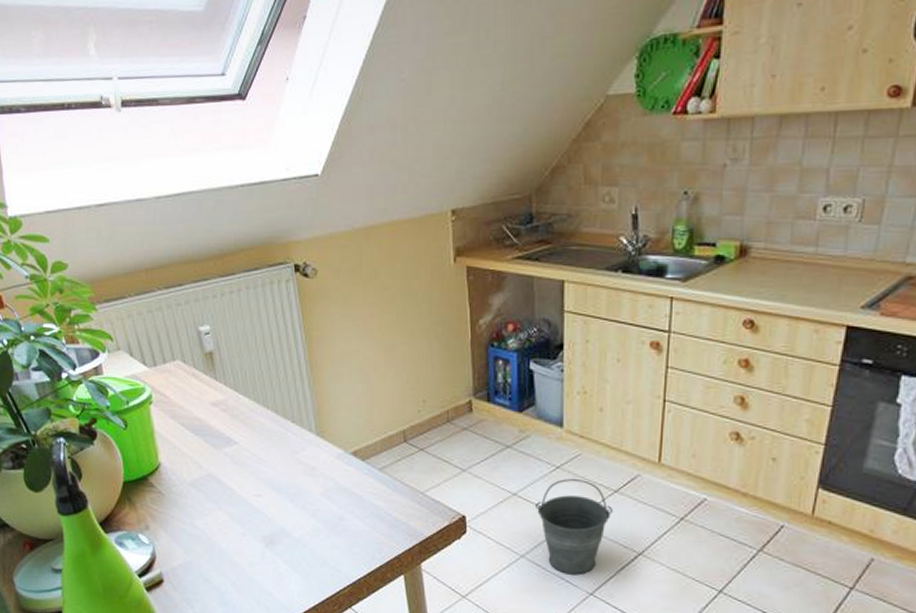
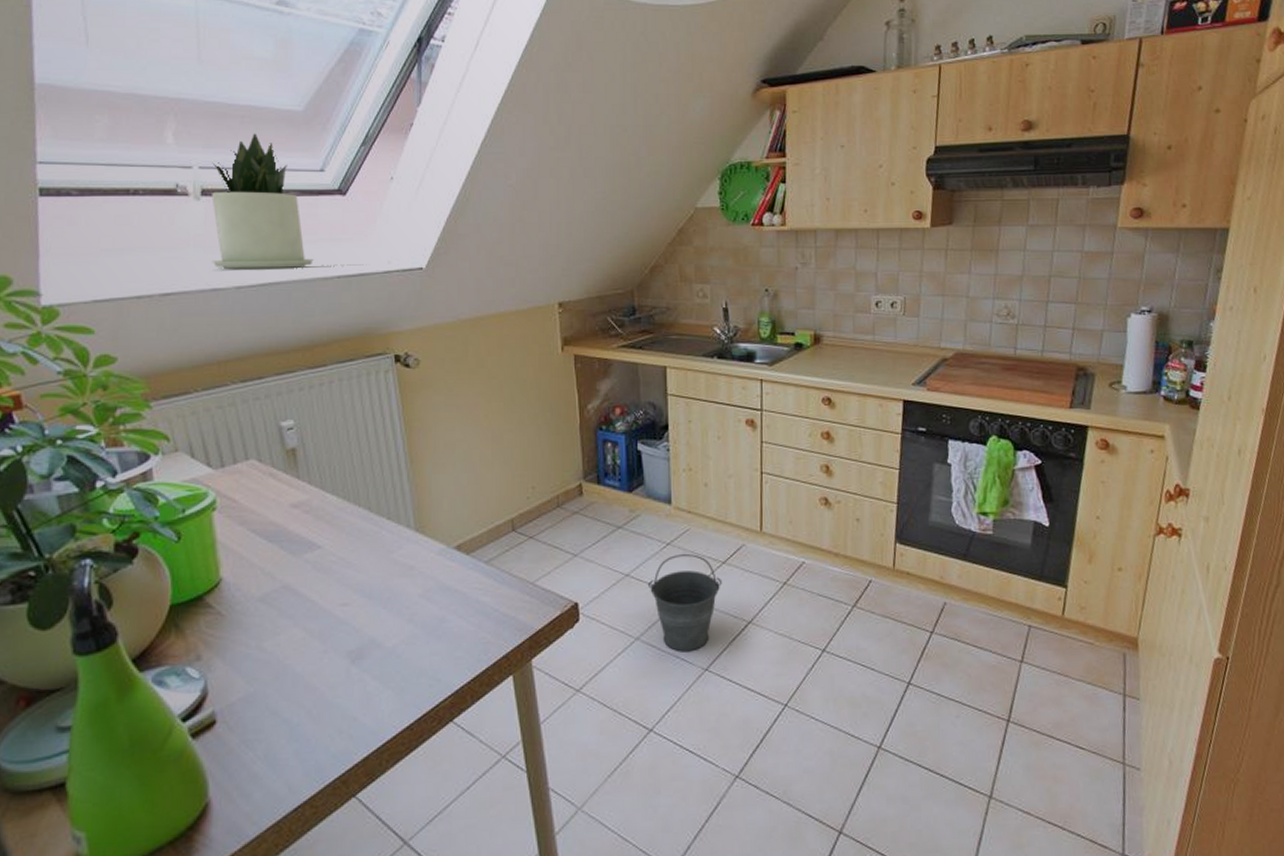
planter: none [128,39,220,179] -> present [212,133,314,269]

